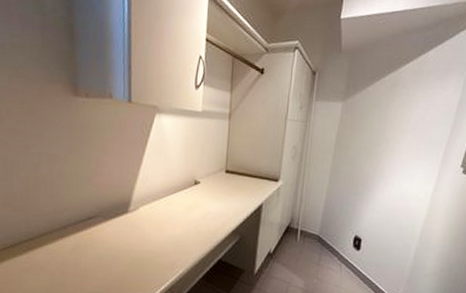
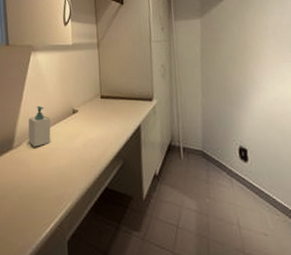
soap bottle: none [145,172,171,214] -> present [28,105,51,147]

